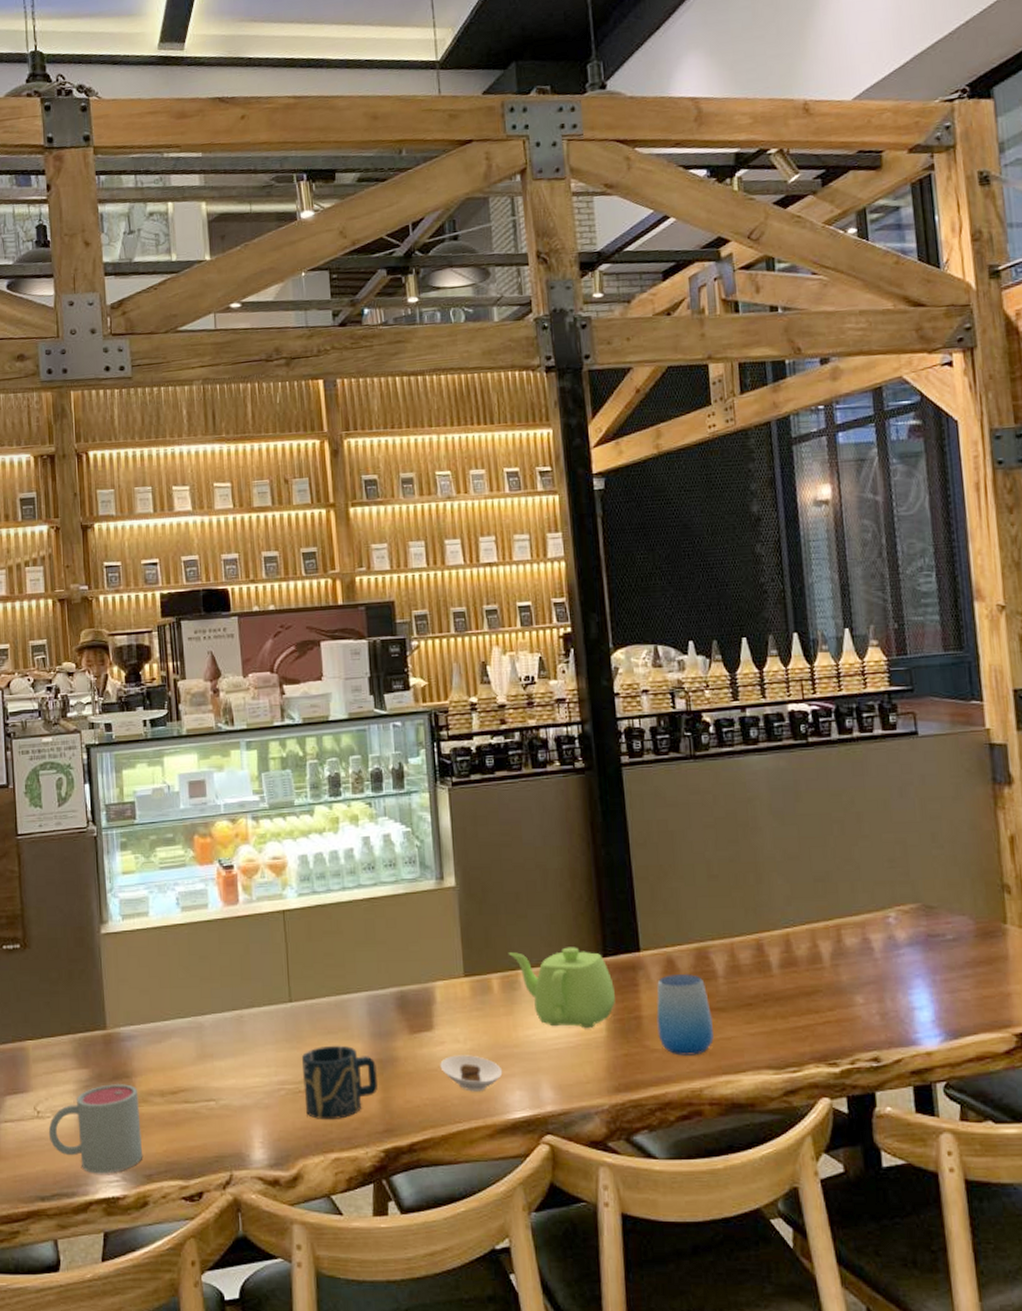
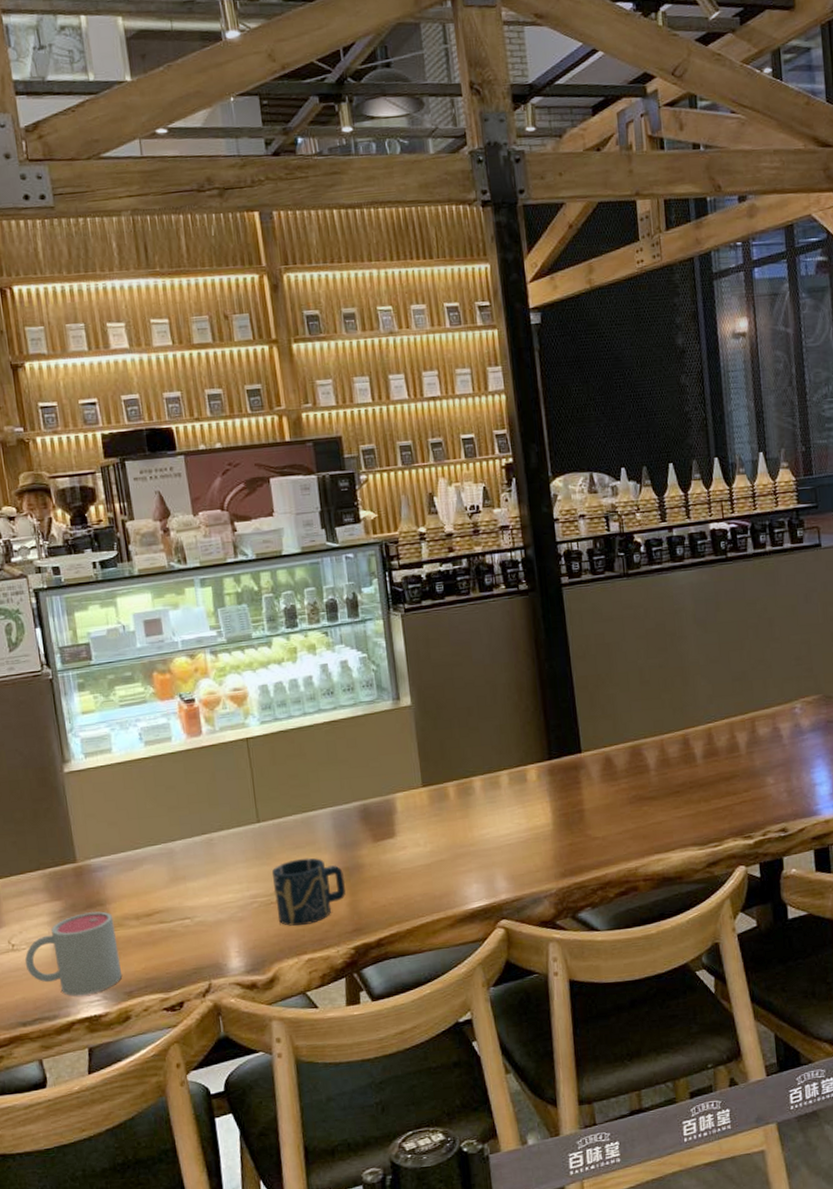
saucer: present [440,1055,503,1092] -> none [403,856,461,889]
teapot: present [508,947,615,1028] -> none [462,753,560,825]
cup: present [656,974,714,1056] -> none [597,769,647,841]

